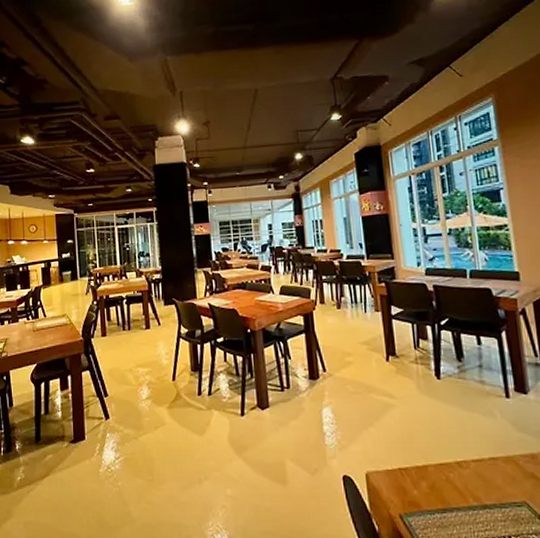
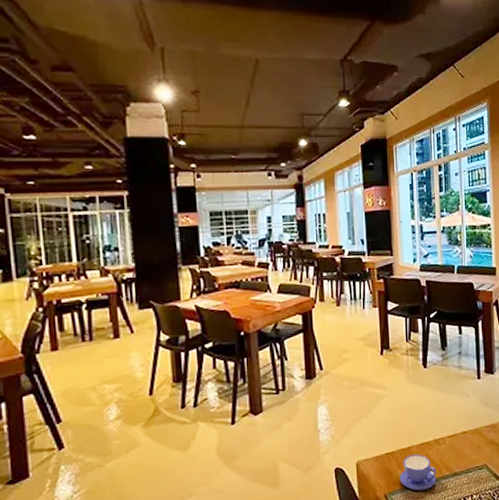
teacup: none [416,474,462,518] -> present [400,454,436,491]

